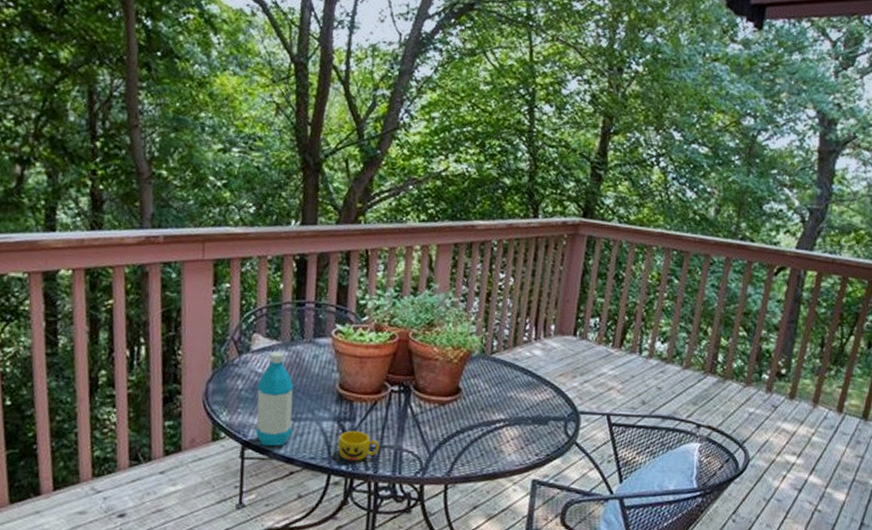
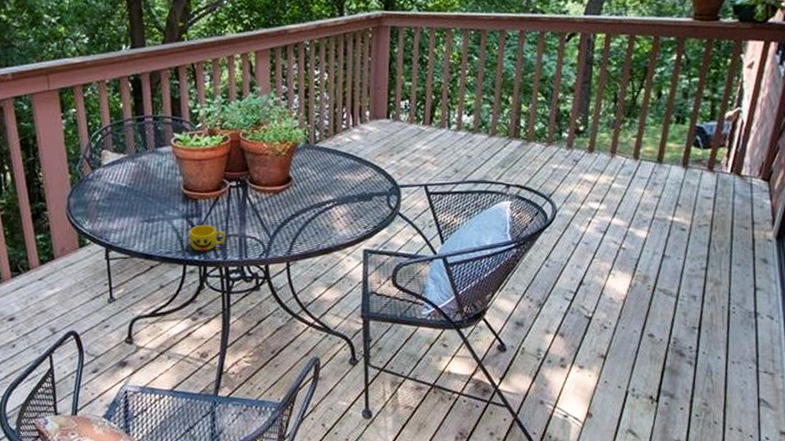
water bottle: present [255,351,294,447] -> none [111,164,147,247]

